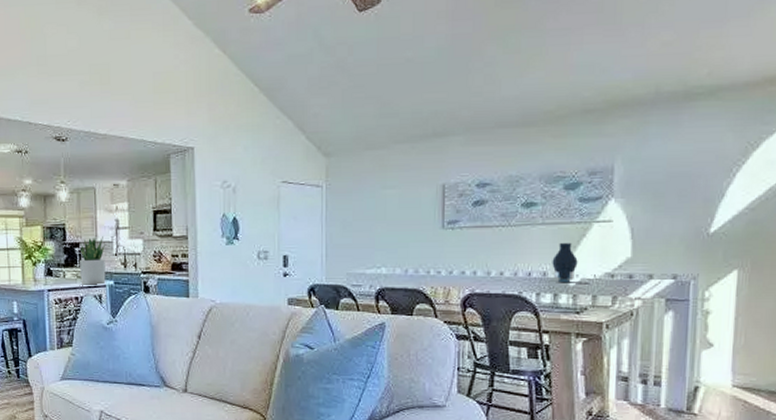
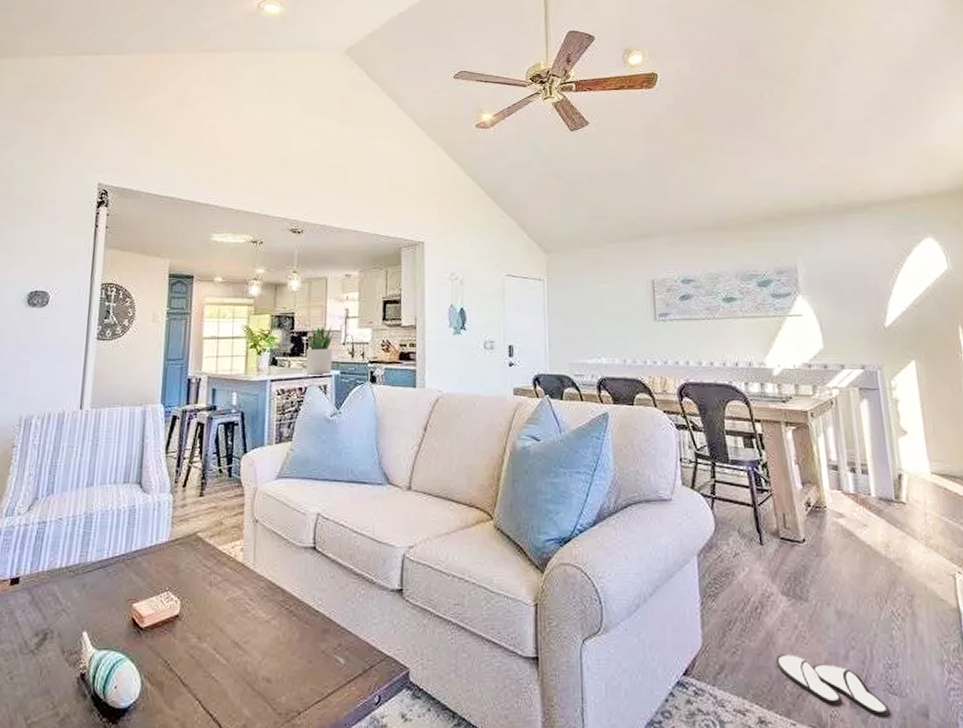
vase: present [552,243,578,283] -> none [755,335,778,373]

